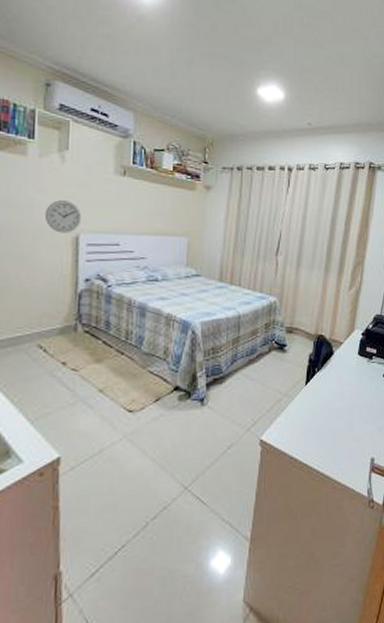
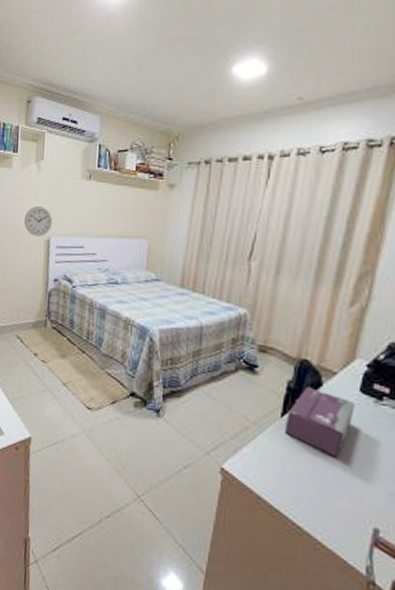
tissue box: none [308,357,356,410] -> present [284,386,355,458]

